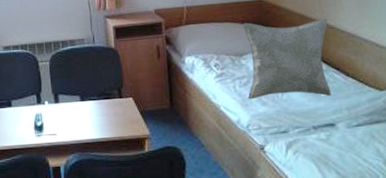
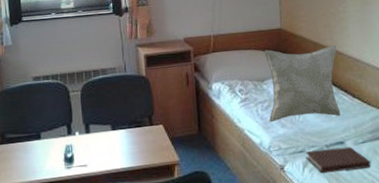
notebook: none [288,129,367,157] -> present [305,146,371,174]

